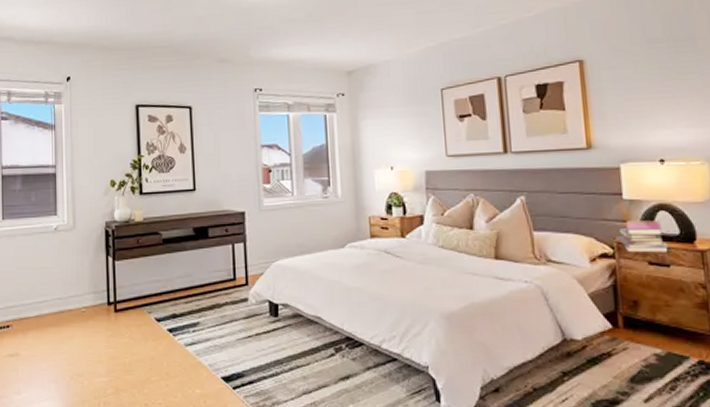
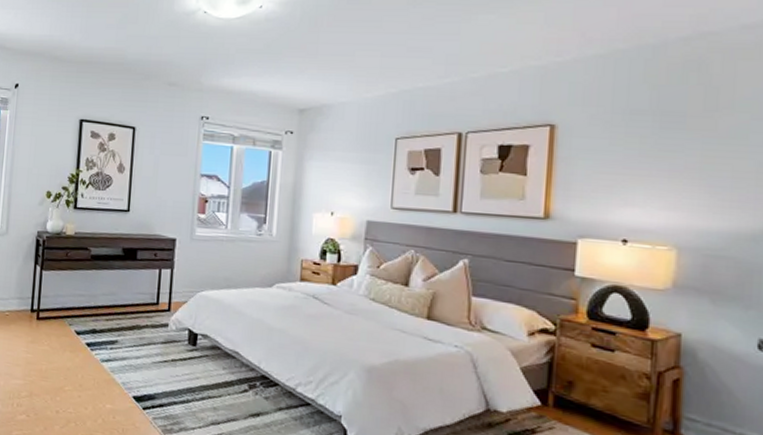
books: present [615,220,669,253] -> none [559,299,616,337]

